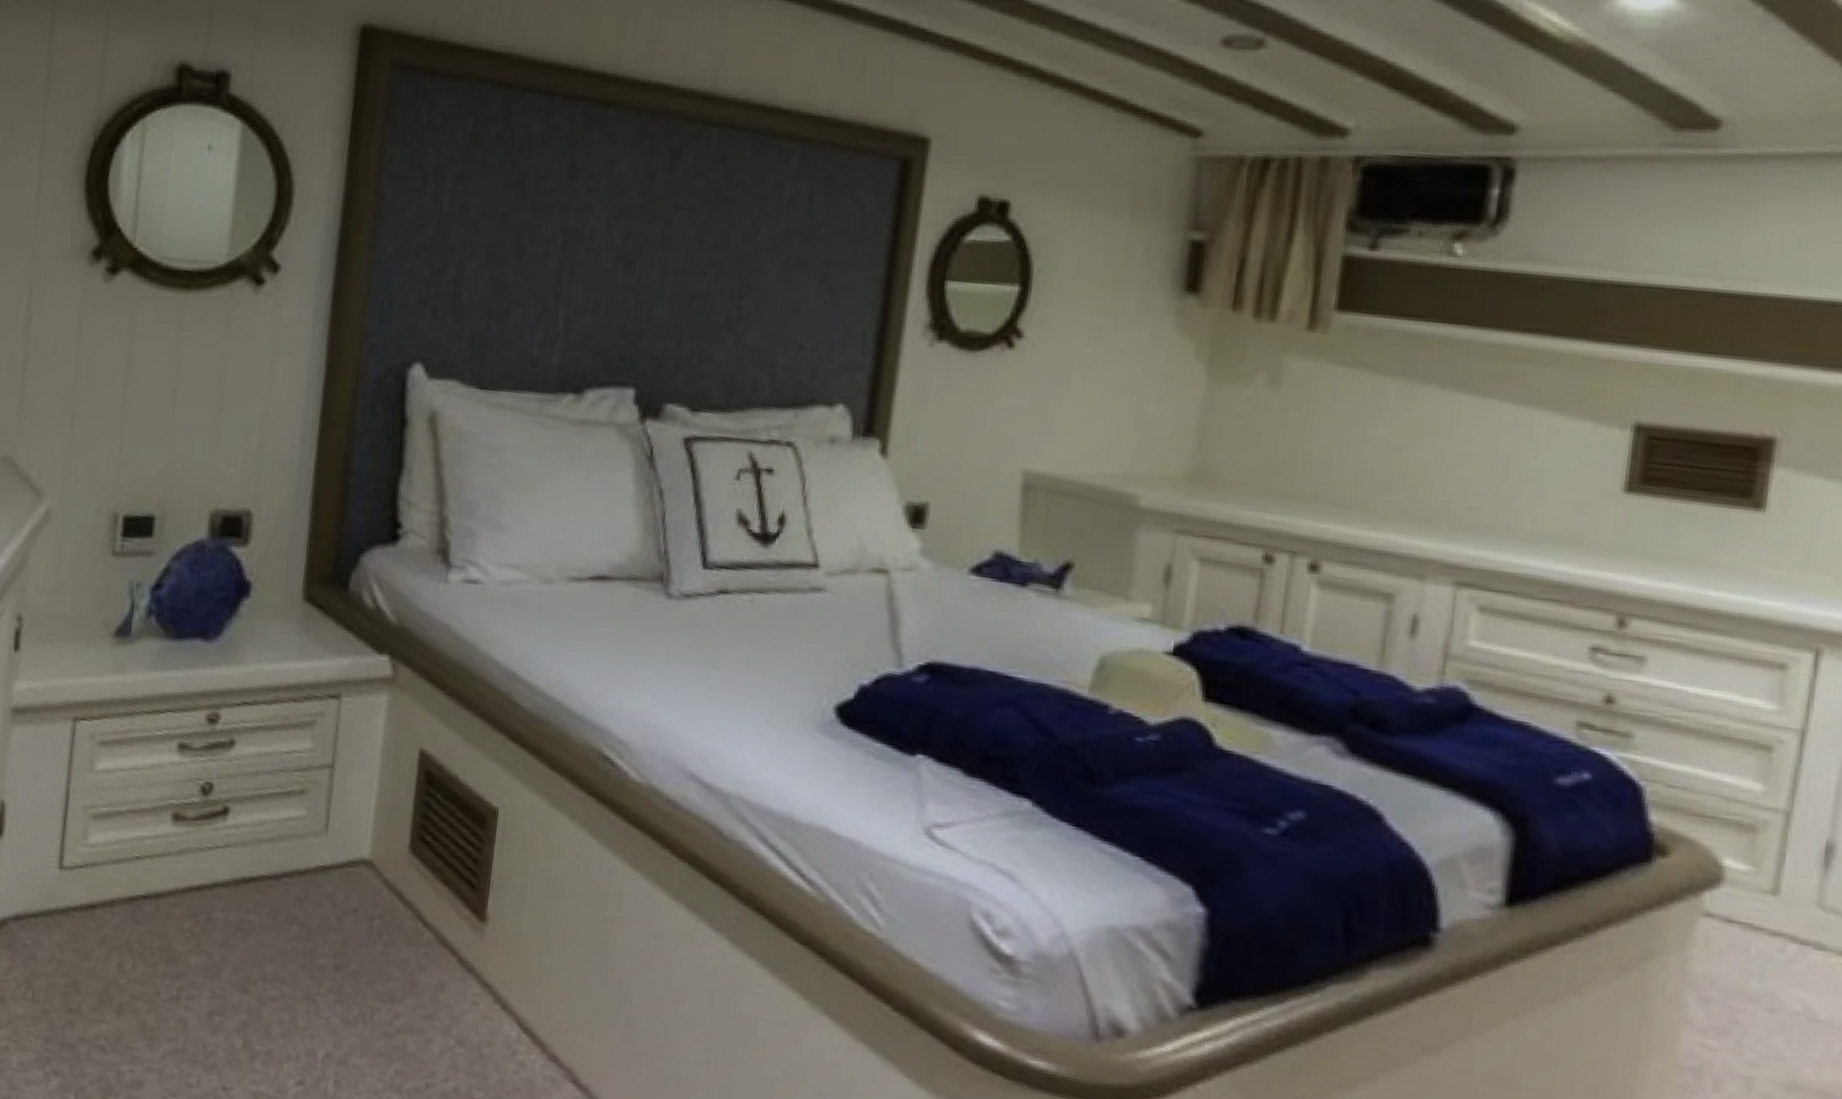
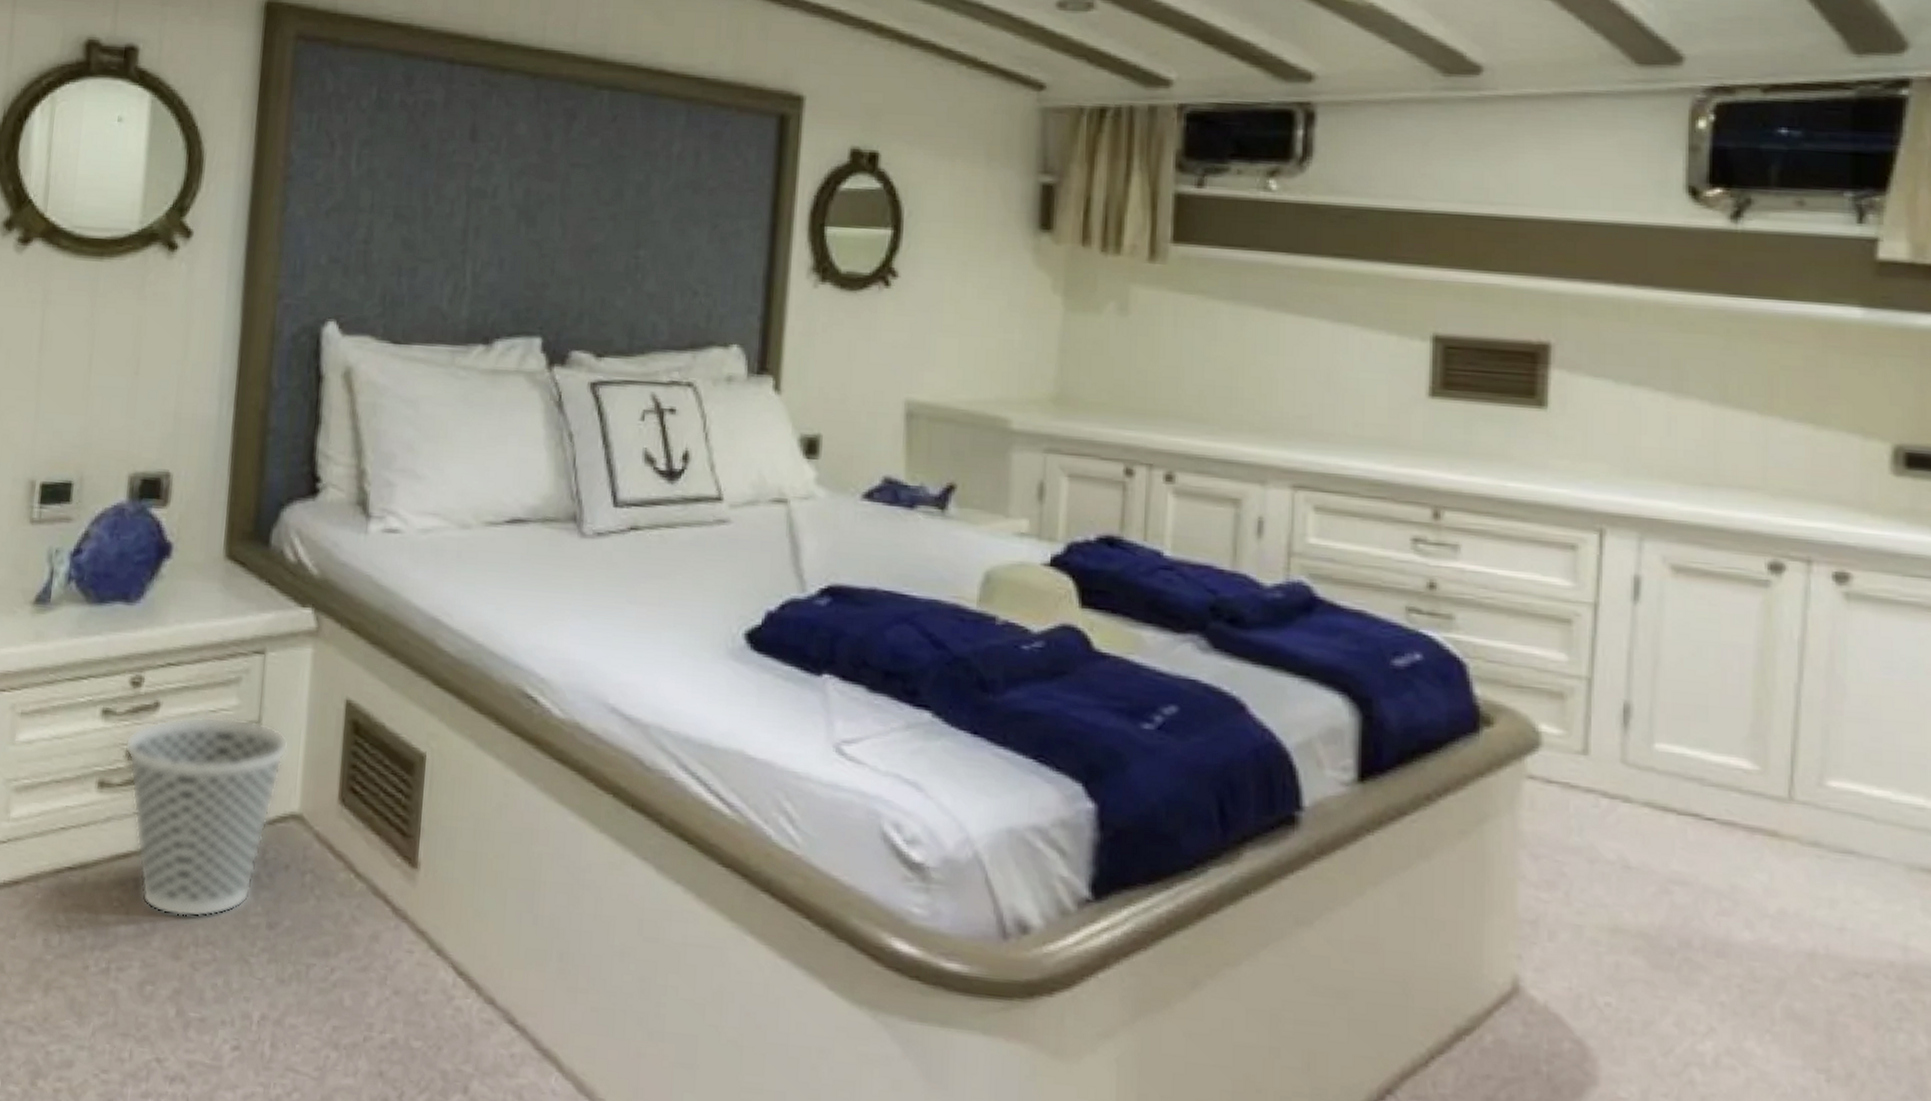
wastebasket: none [199,755,362,955] -> present [124,715,290,919]

